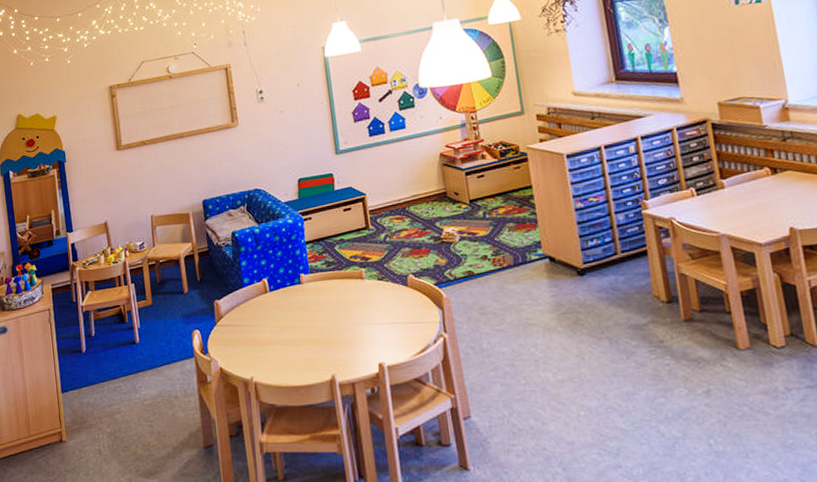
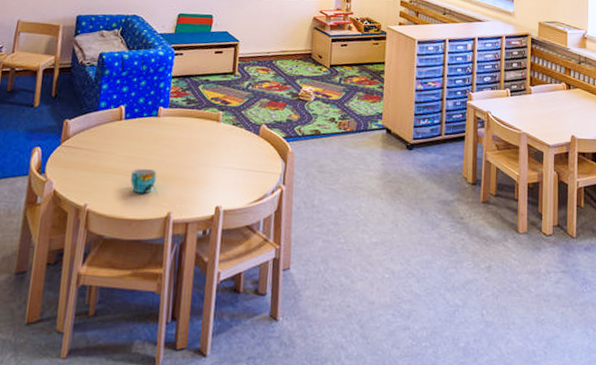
cup: none [288,335,314,361] -> present [131,168,157,194]

